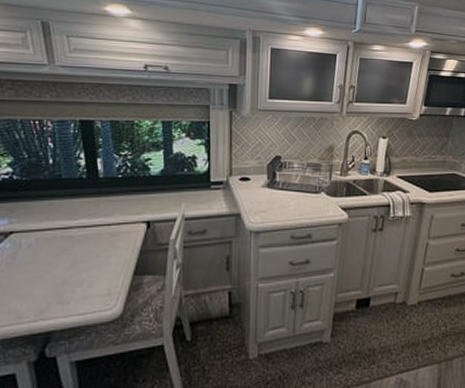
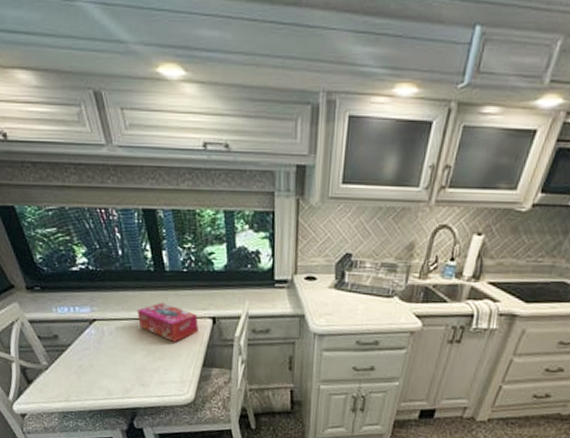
tissue box: none [63,209,131,250] -> present [137,302,198,342]

